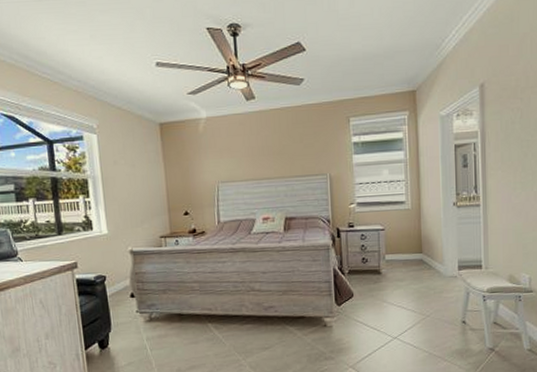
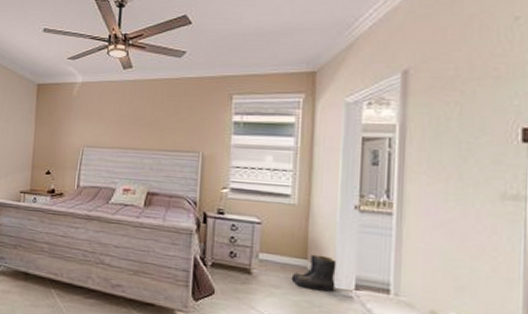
boots: none [411,247,444,277] -> present [291,254,337,292]

